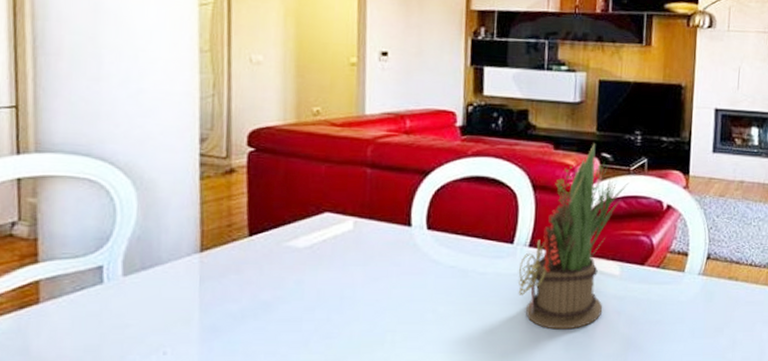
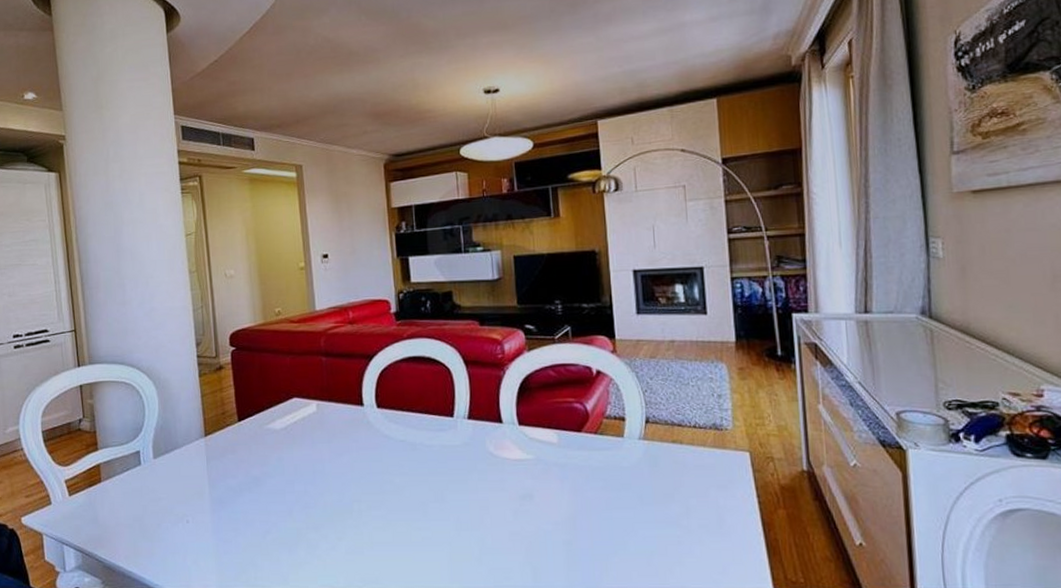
flower arrangement: present [518,143,630,330] -> none [461,316,556,498]

